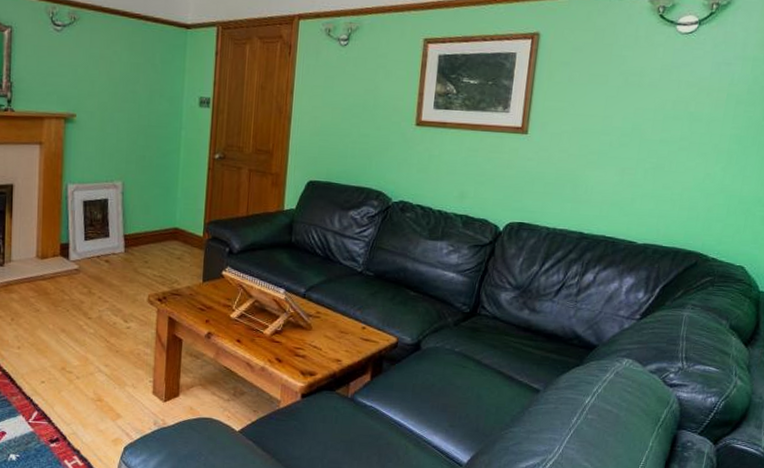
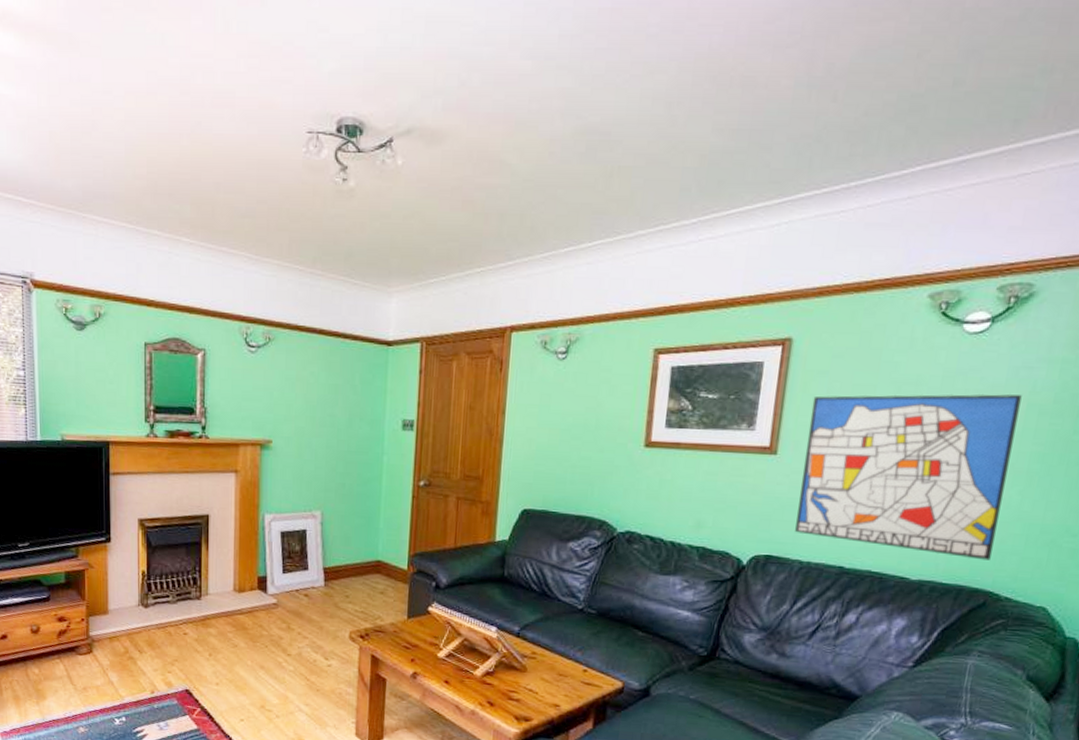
wall art: none [543,83,723,227] -> present [795,394,1022,560]

